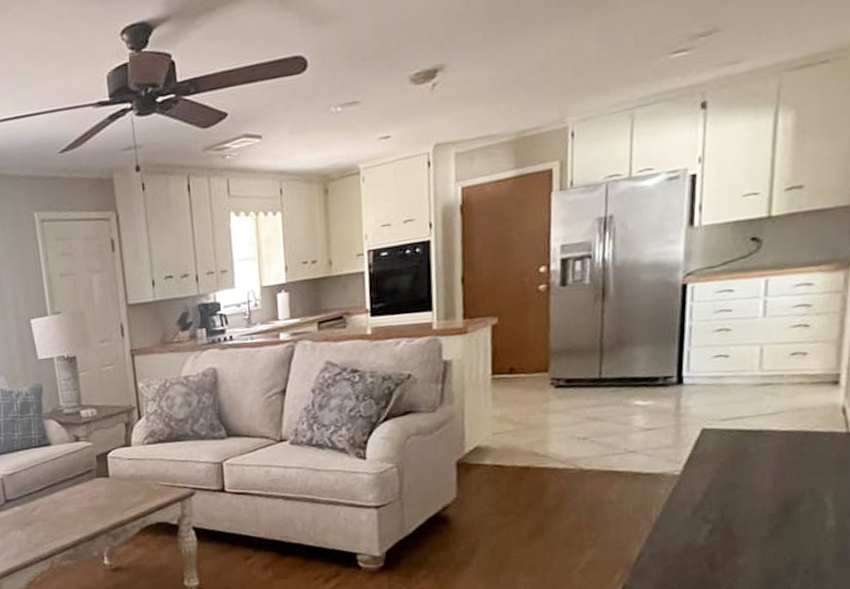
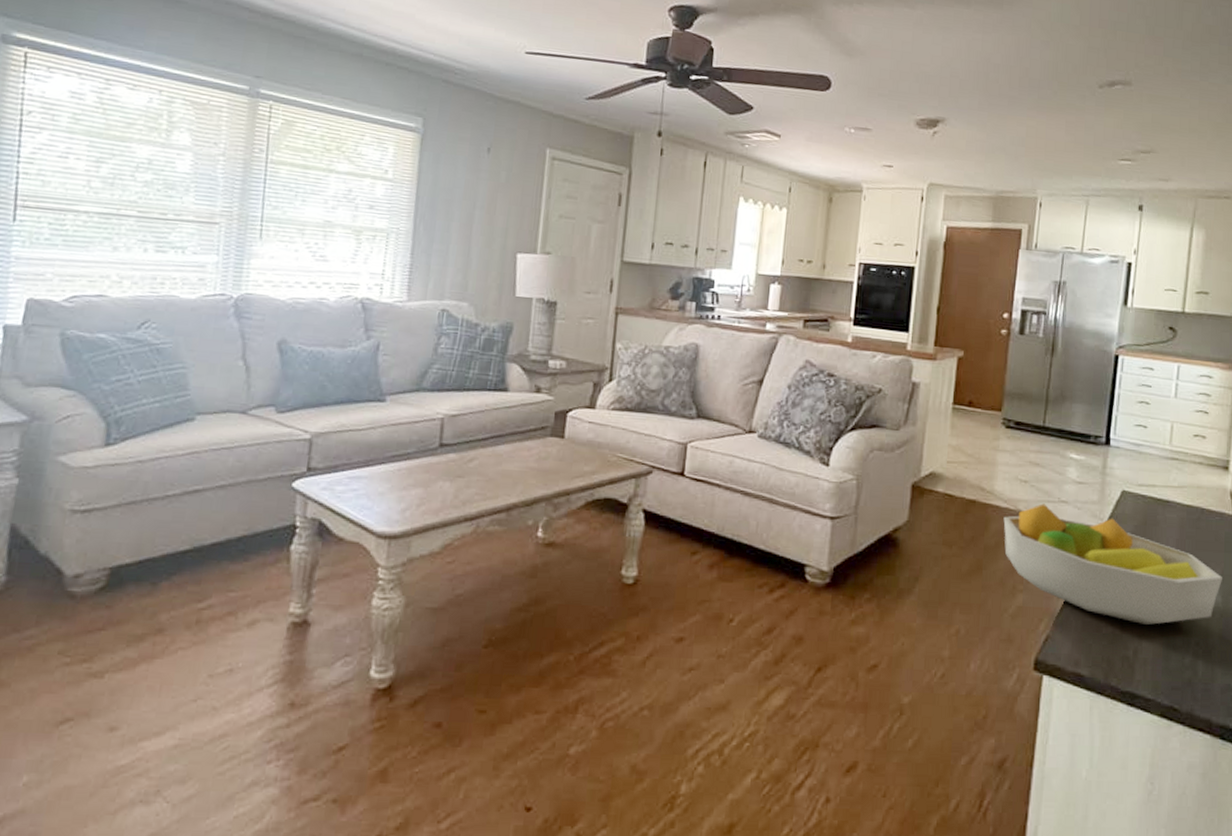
fruit bowl: none [562,457,835,561] -> present [1003,503,1222,625]

